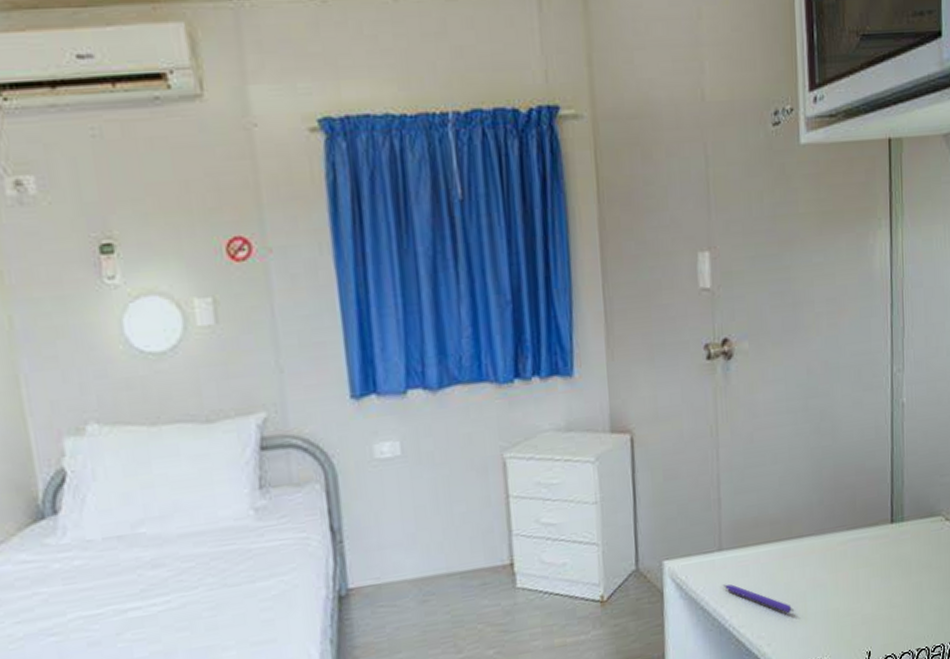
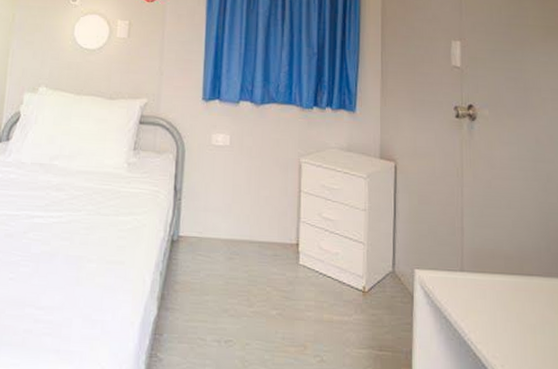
pen: present [722,584,795,614] -> none [463,301,526,342]

